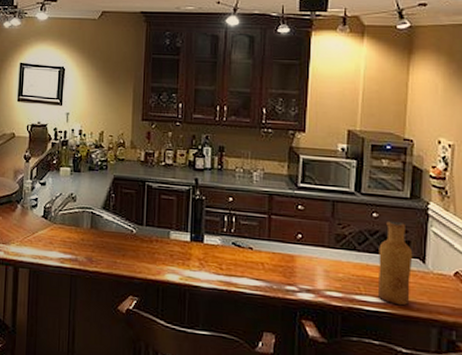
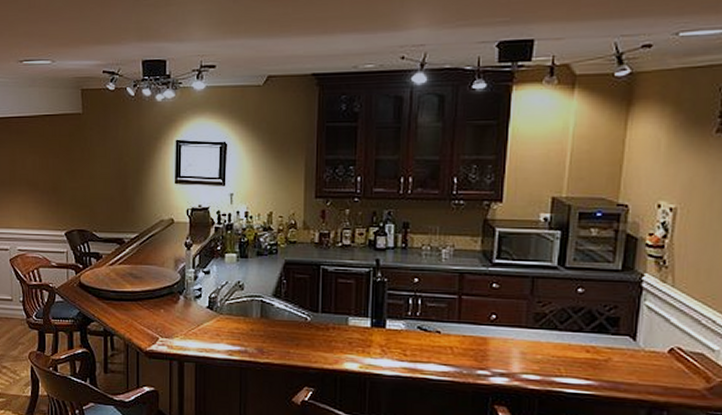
vase: present [377,220,413,306] -> none [579,296,623,387]

